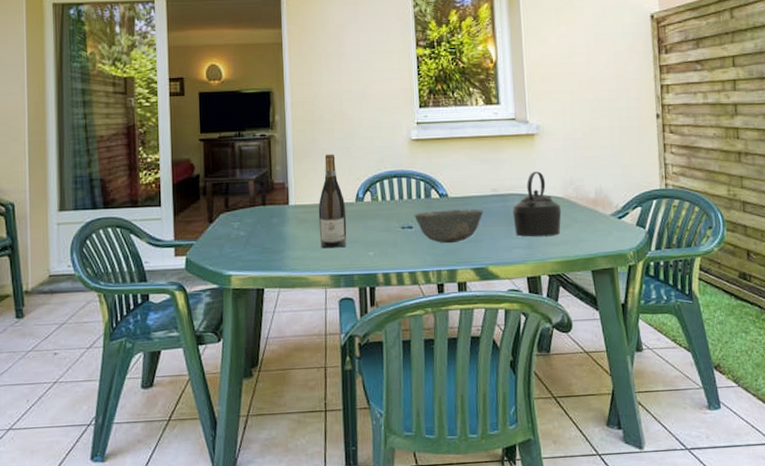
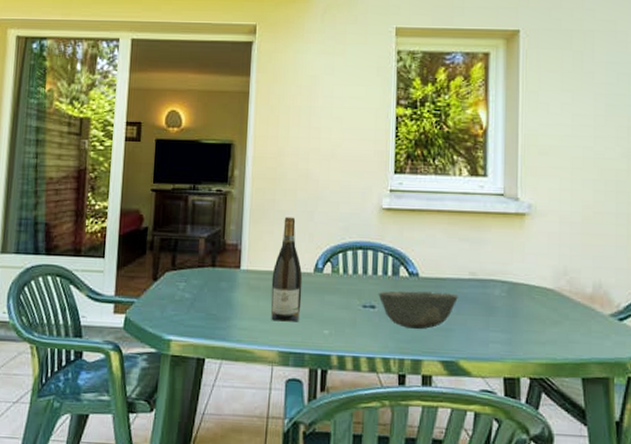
kettle: present [513,171,562,237] -> none [493,256,551,334]

